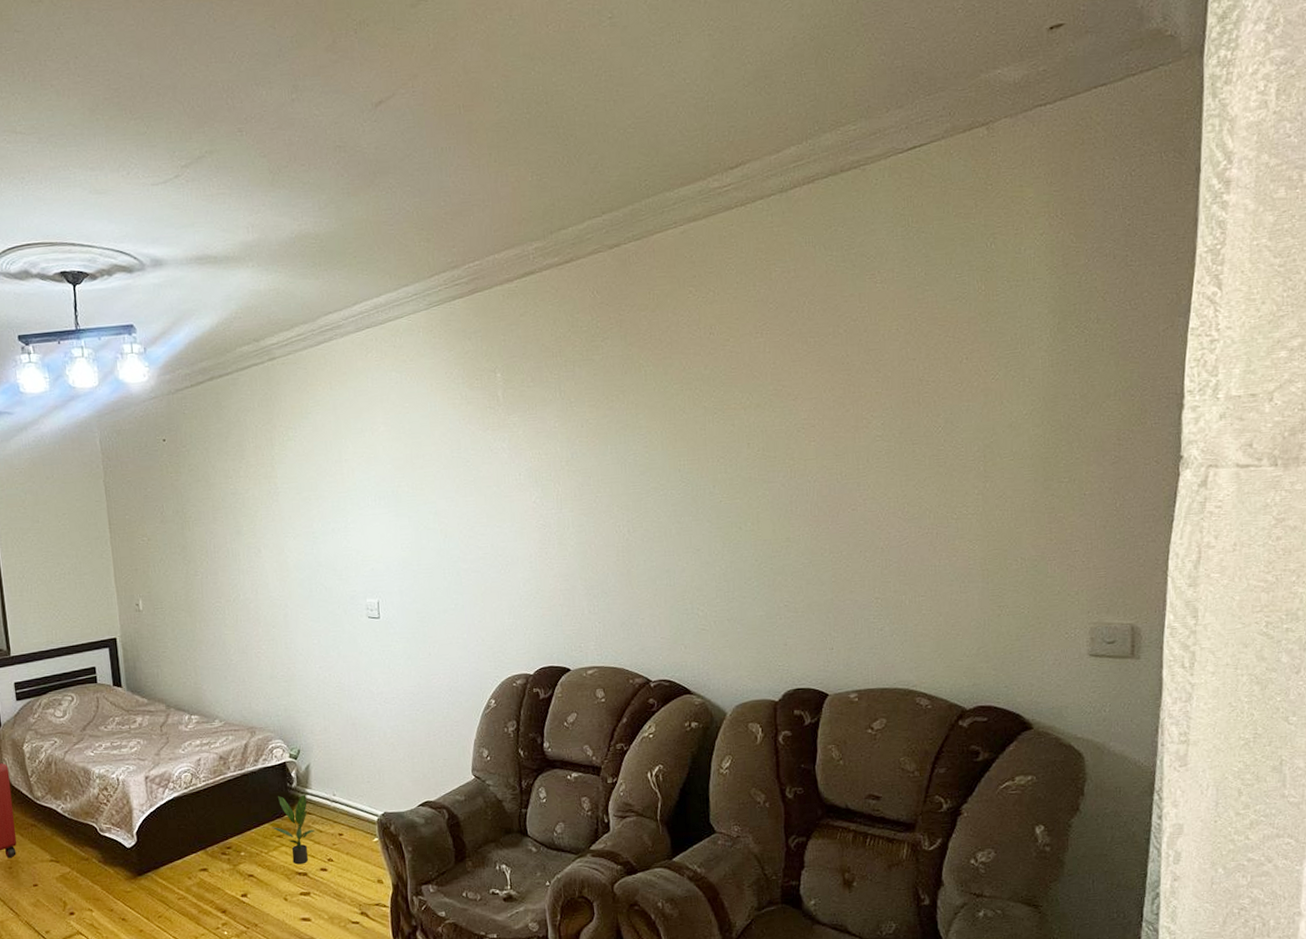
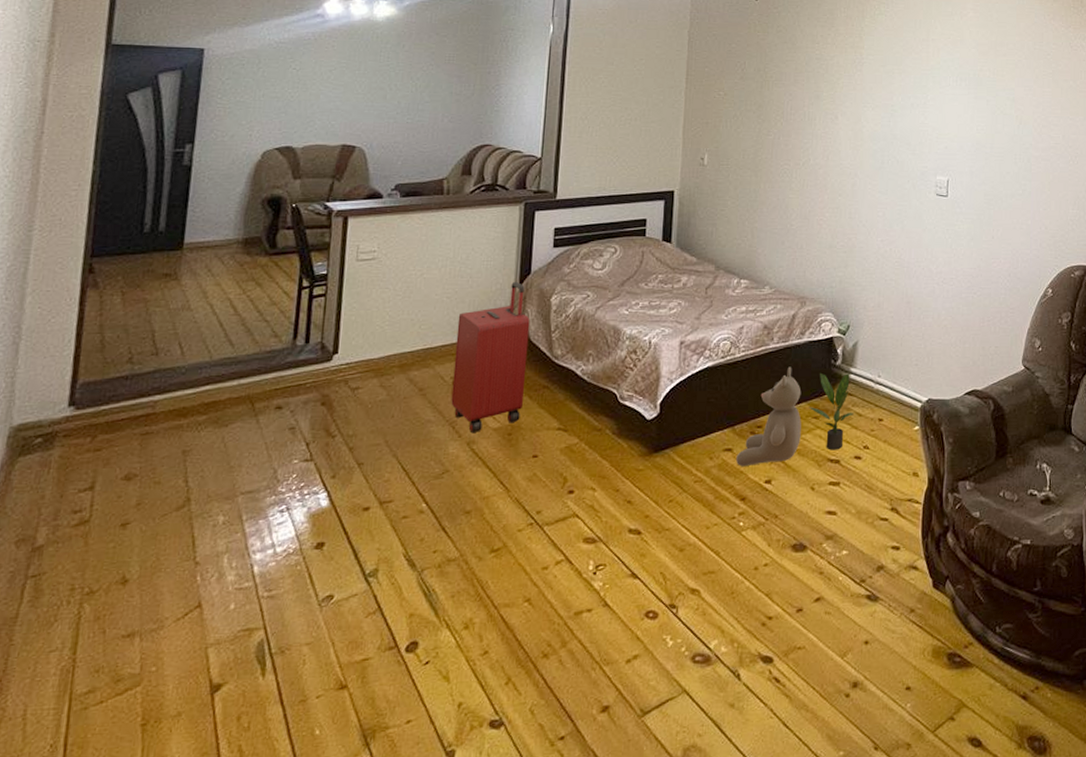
teddy bear: none [212,792,269,884] -> present [736,366,802,467]

